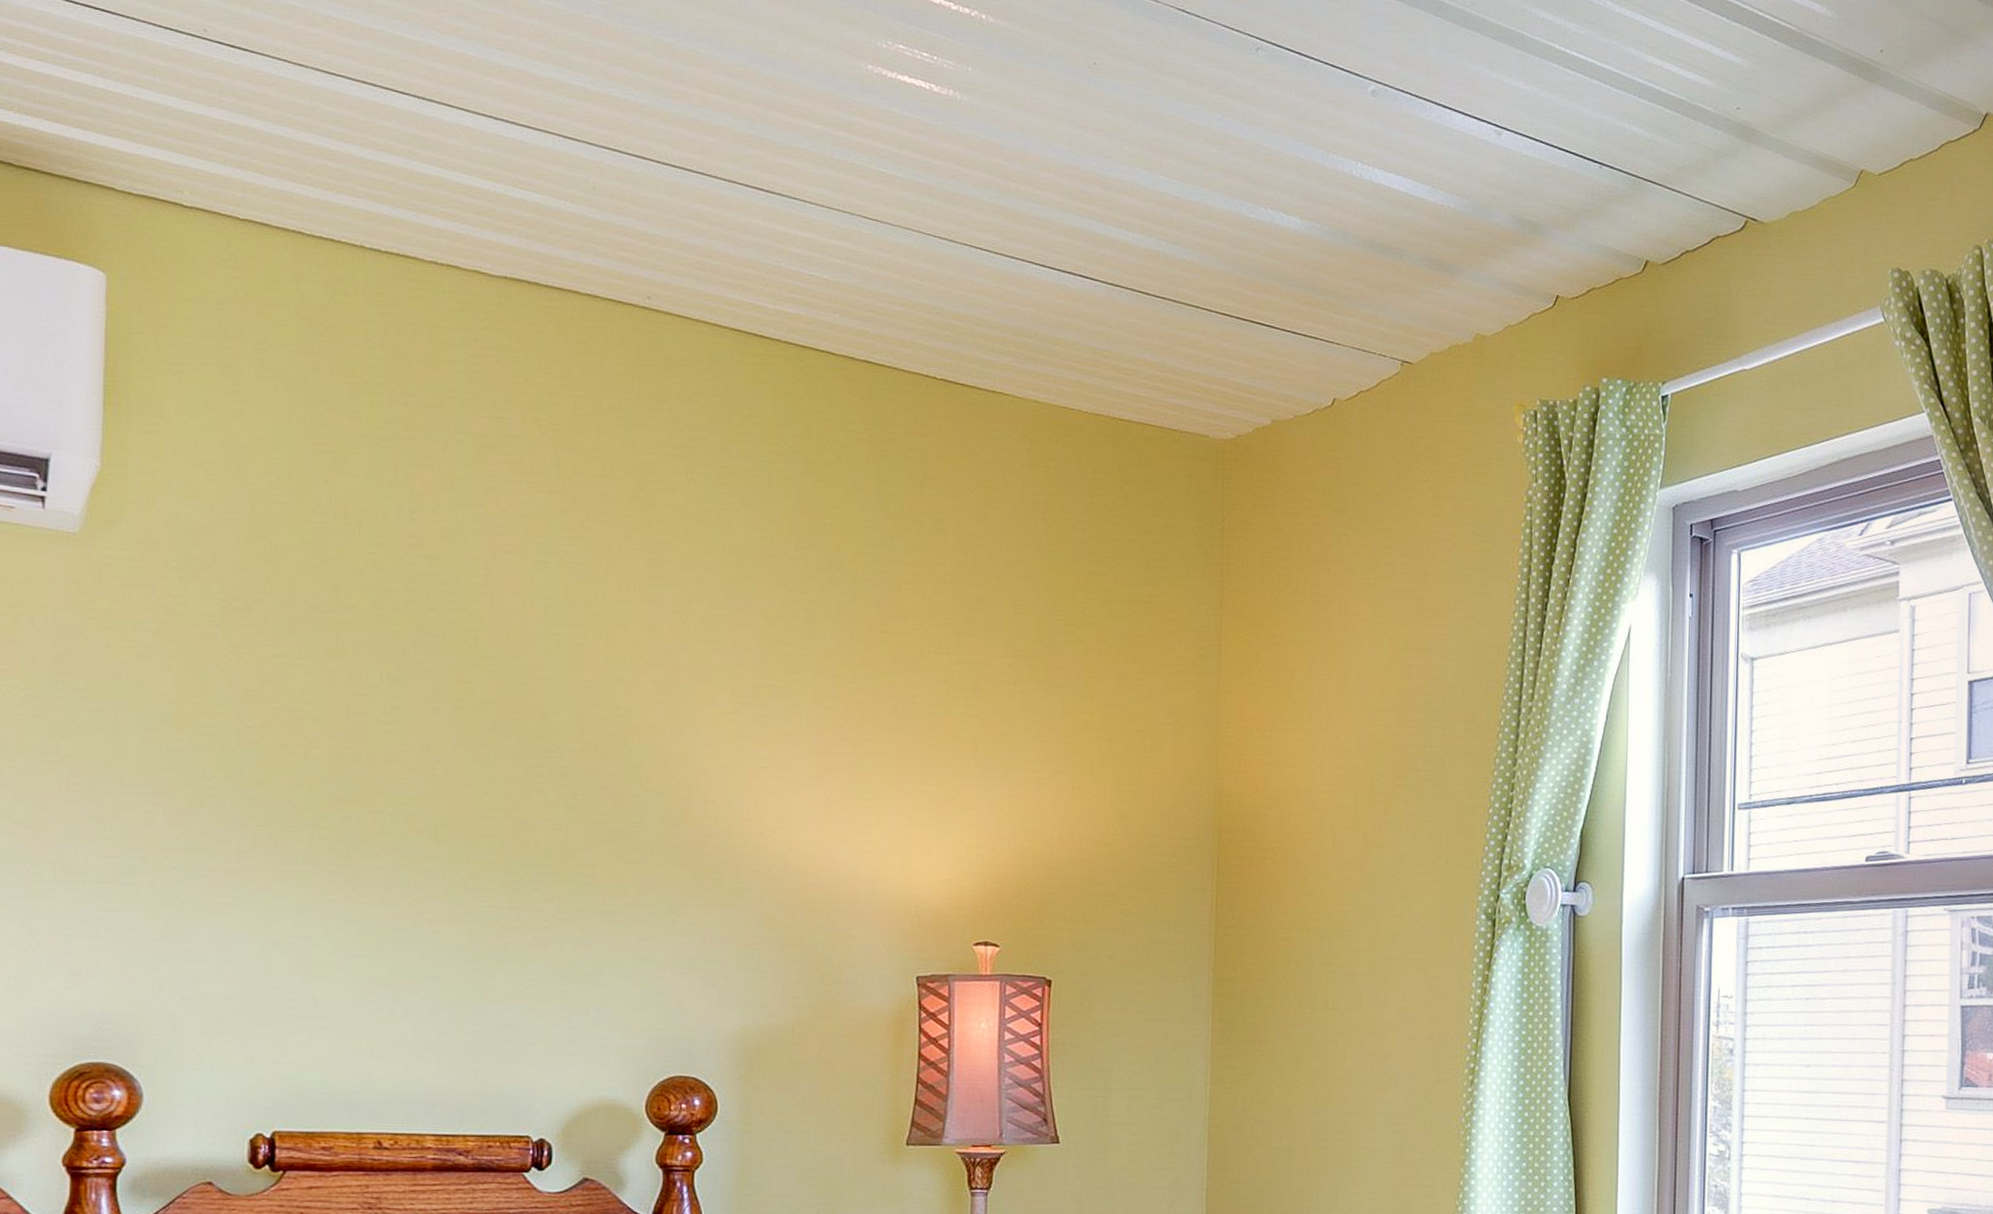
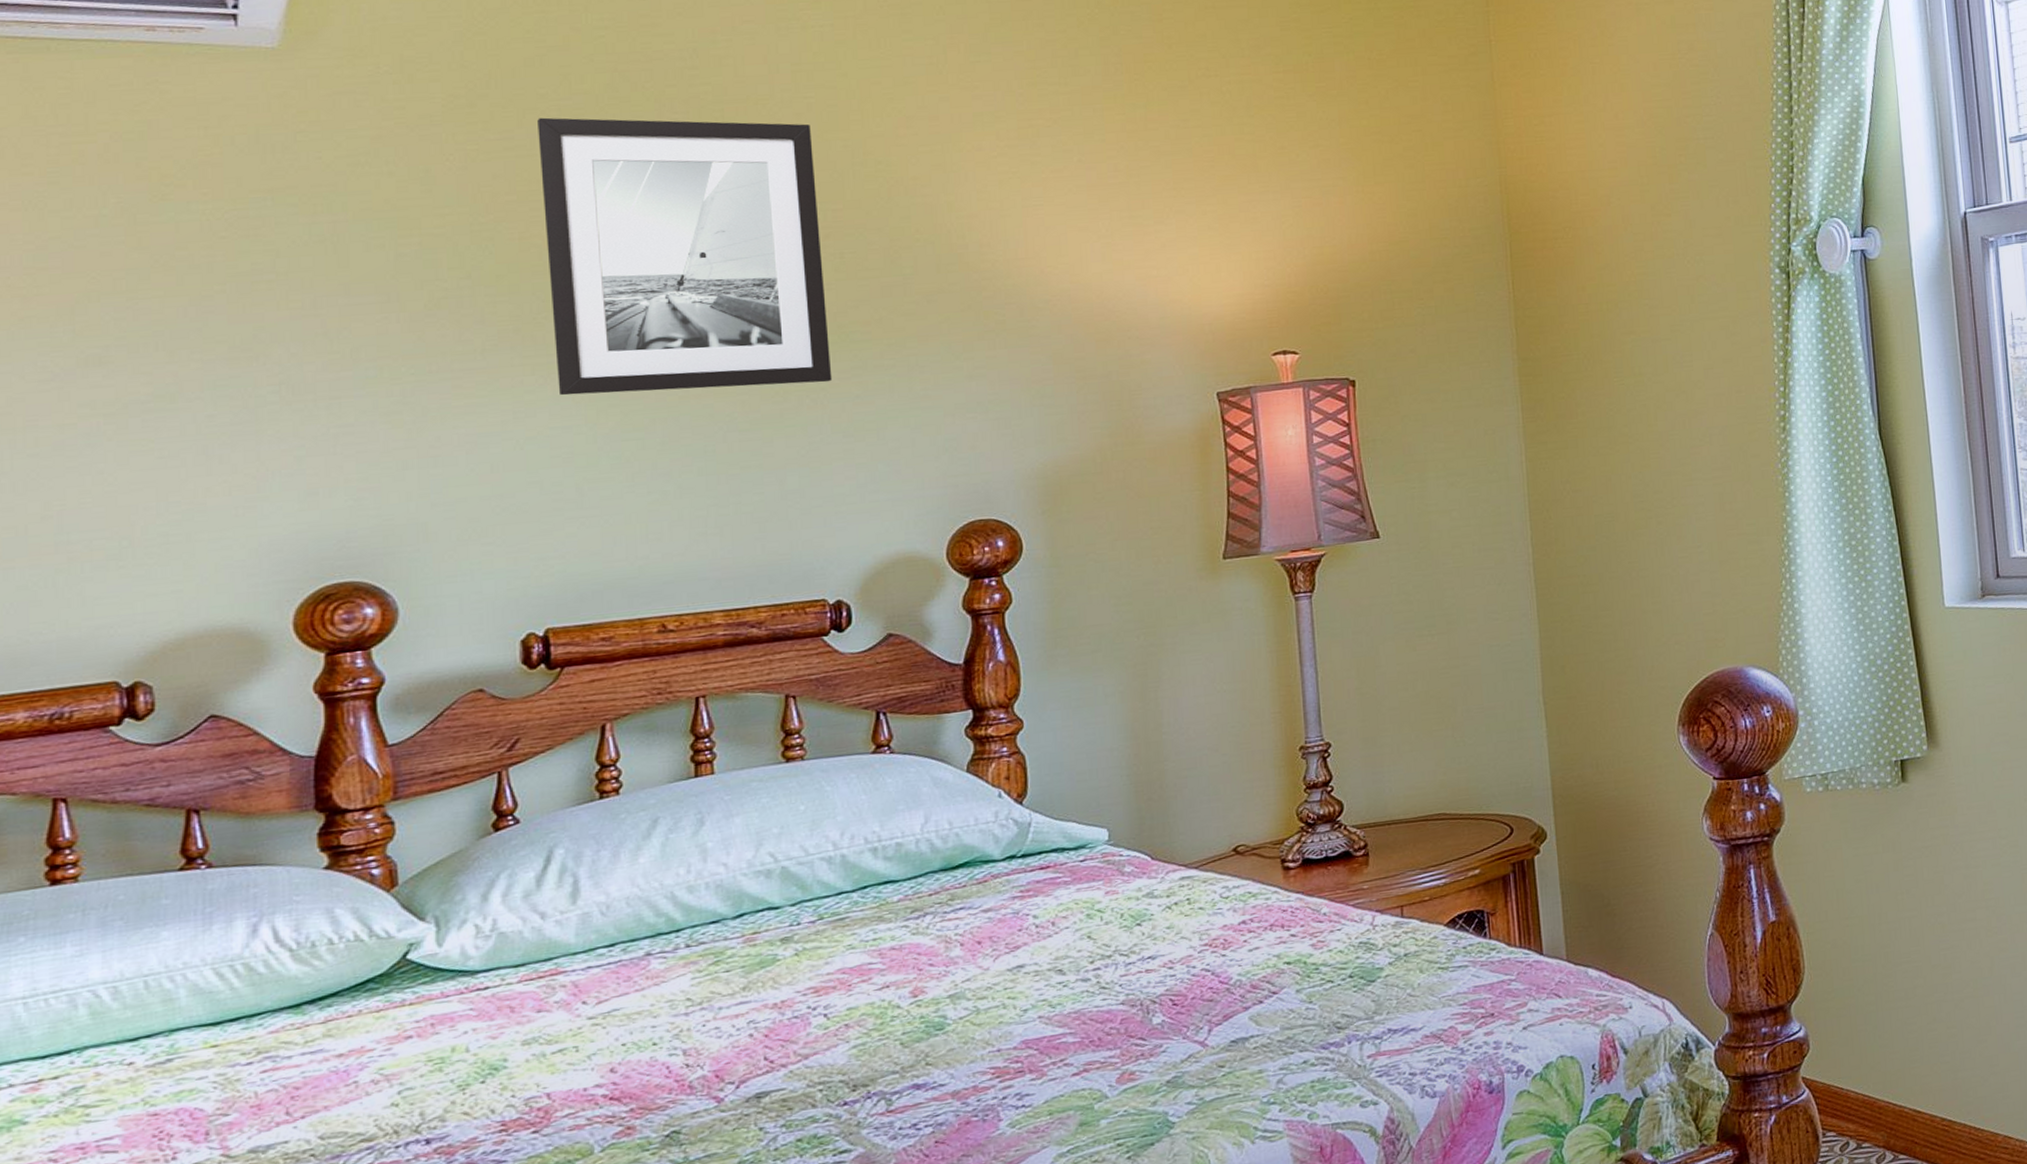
wall art: none [303,628,558,922] -> present [537,117,833,396]

